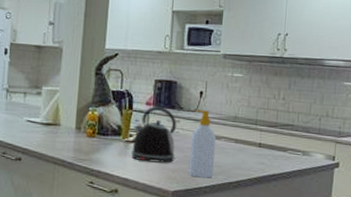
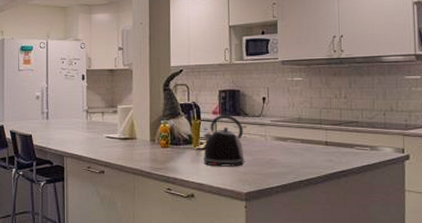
soap bottle: present [188,109,217,178] -> none [257,114,284,178]

